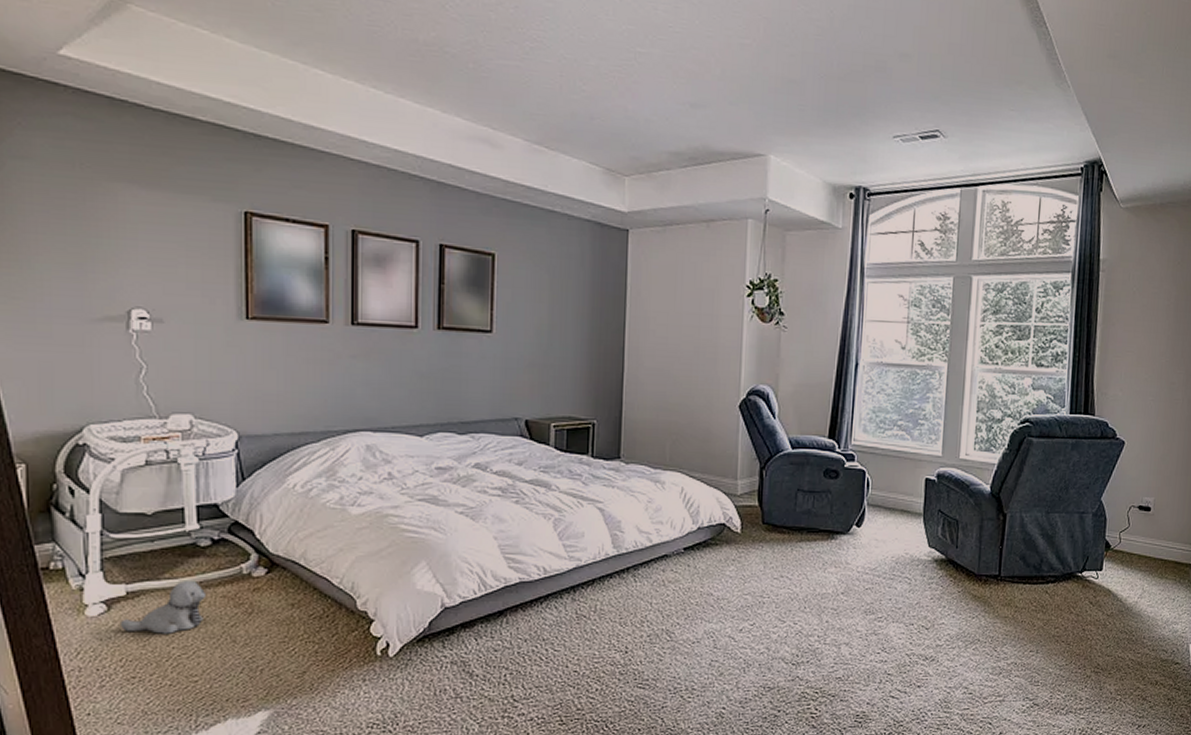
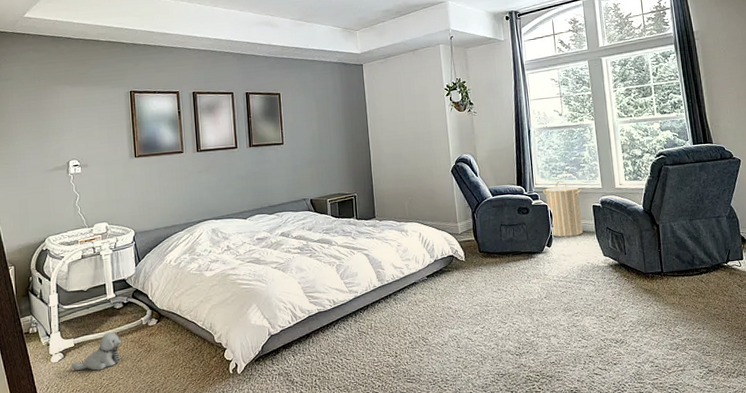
laundry hamper: none [861,440,915,516] -> present [542,181,583,237]

